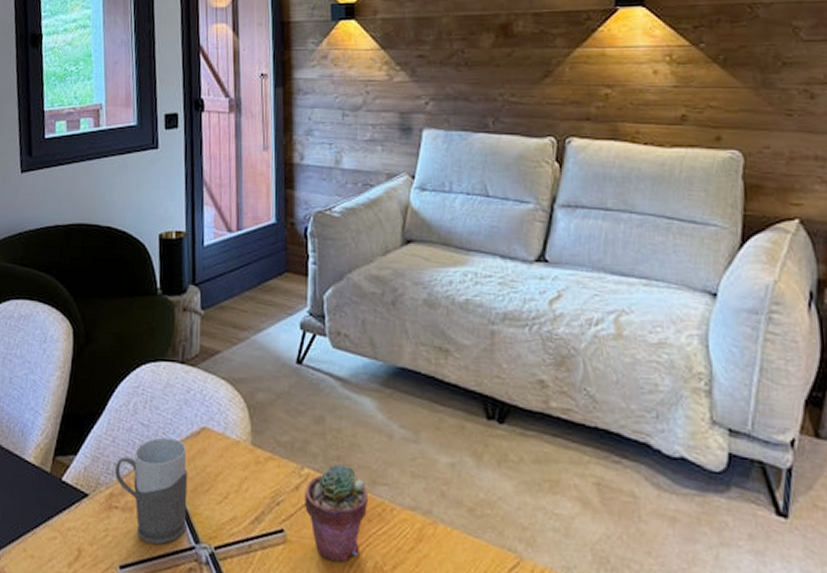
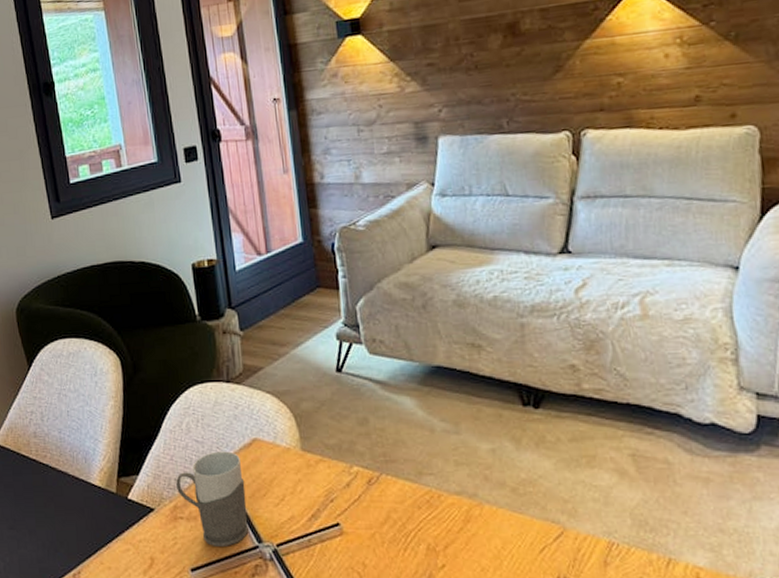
potted succulent: present [305,464,369,563] -> none [356,459,417,547]

